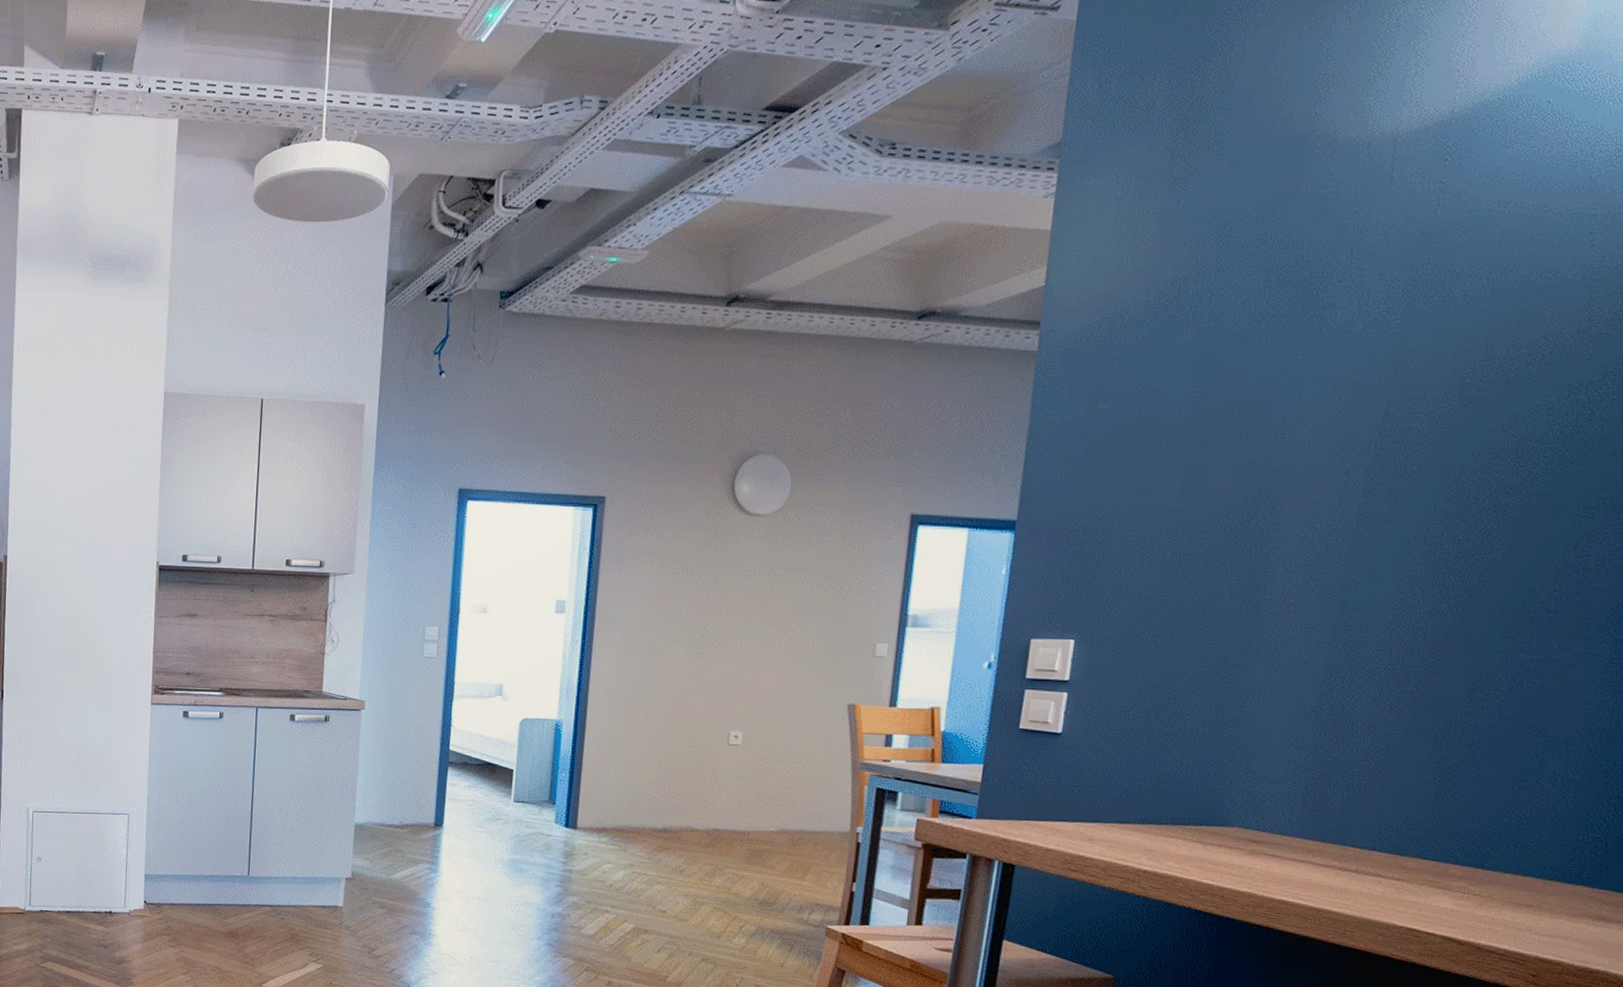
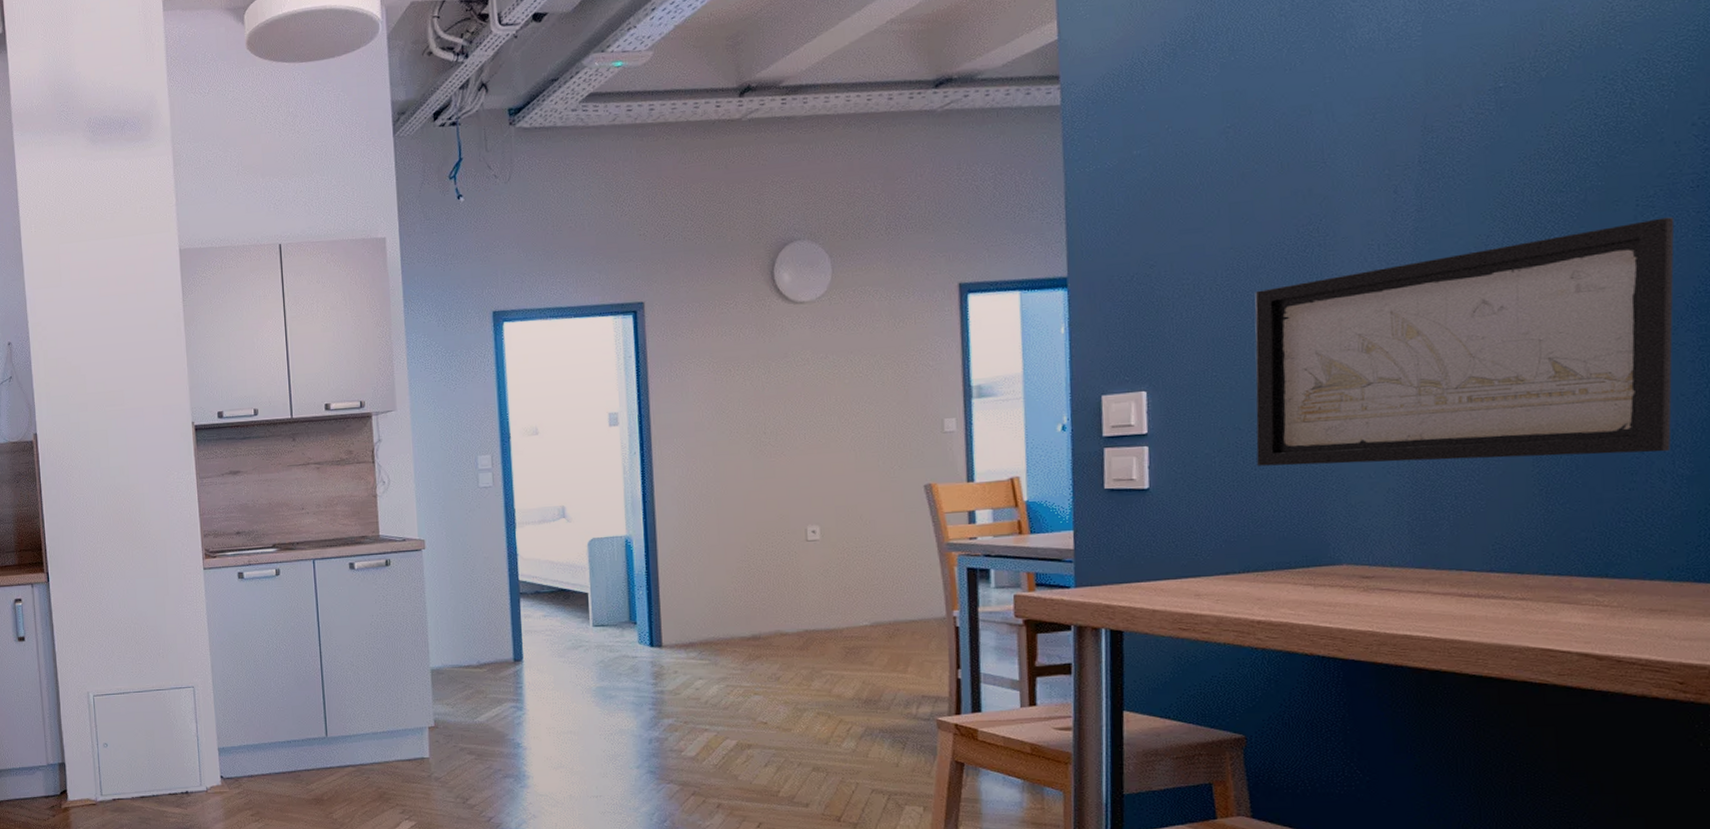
wall art: none [1169,530,1611,756] -> present [1255,217,1675,467]

